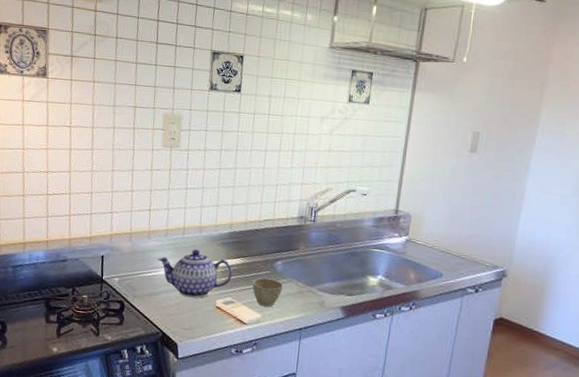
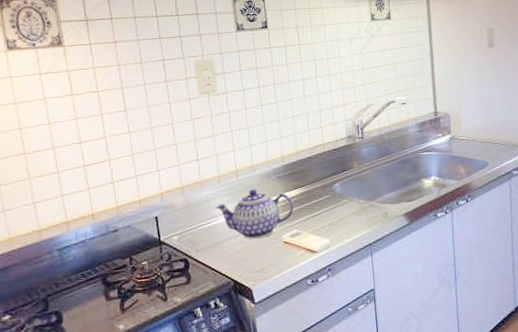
cup: present [252,277,284,307] -> none [315,202,346,231]

